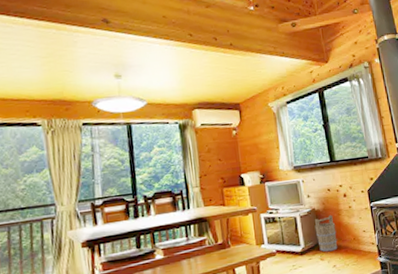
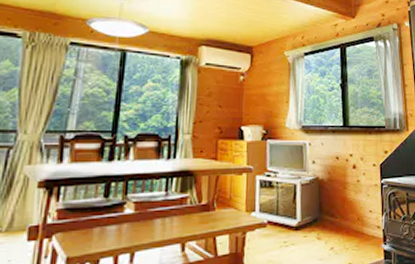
bucket: present [314,214,338,252] -> none [316,187,340,231]

